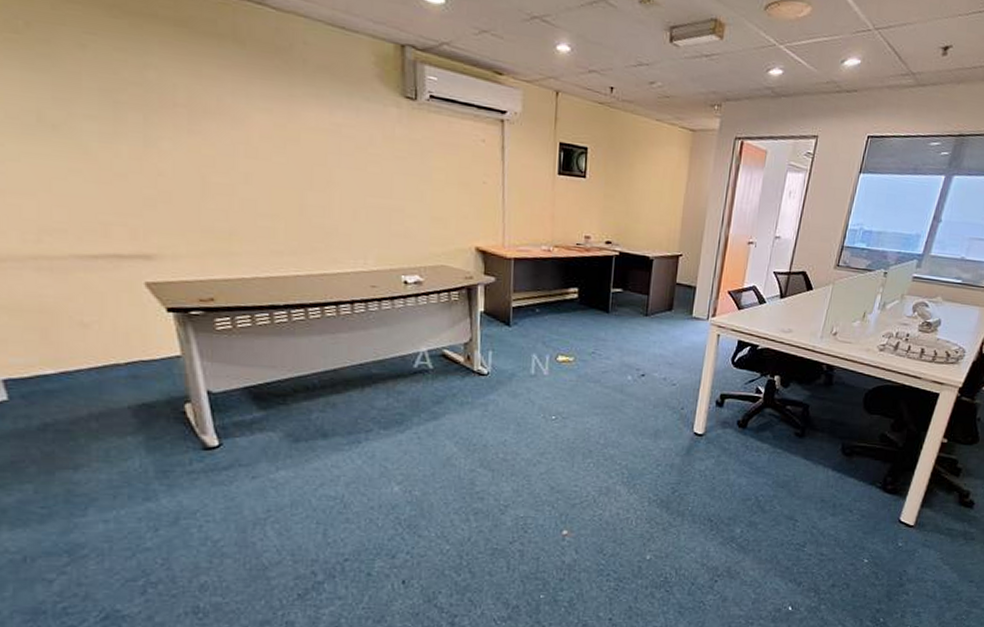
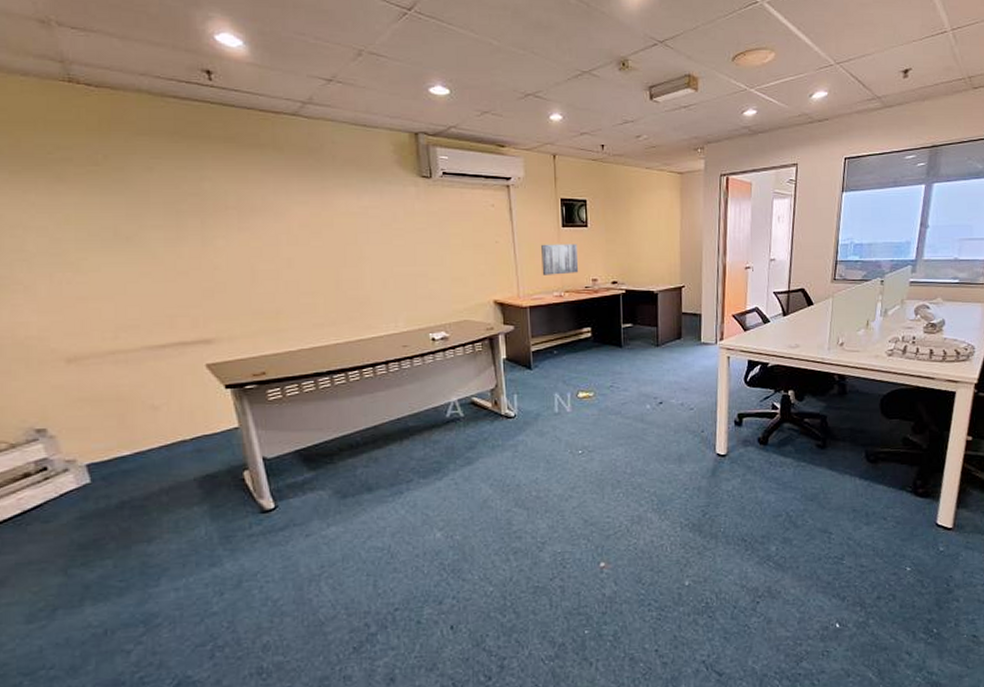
wall art: none [531,191,572,228] -> present [541,243,579,275]

